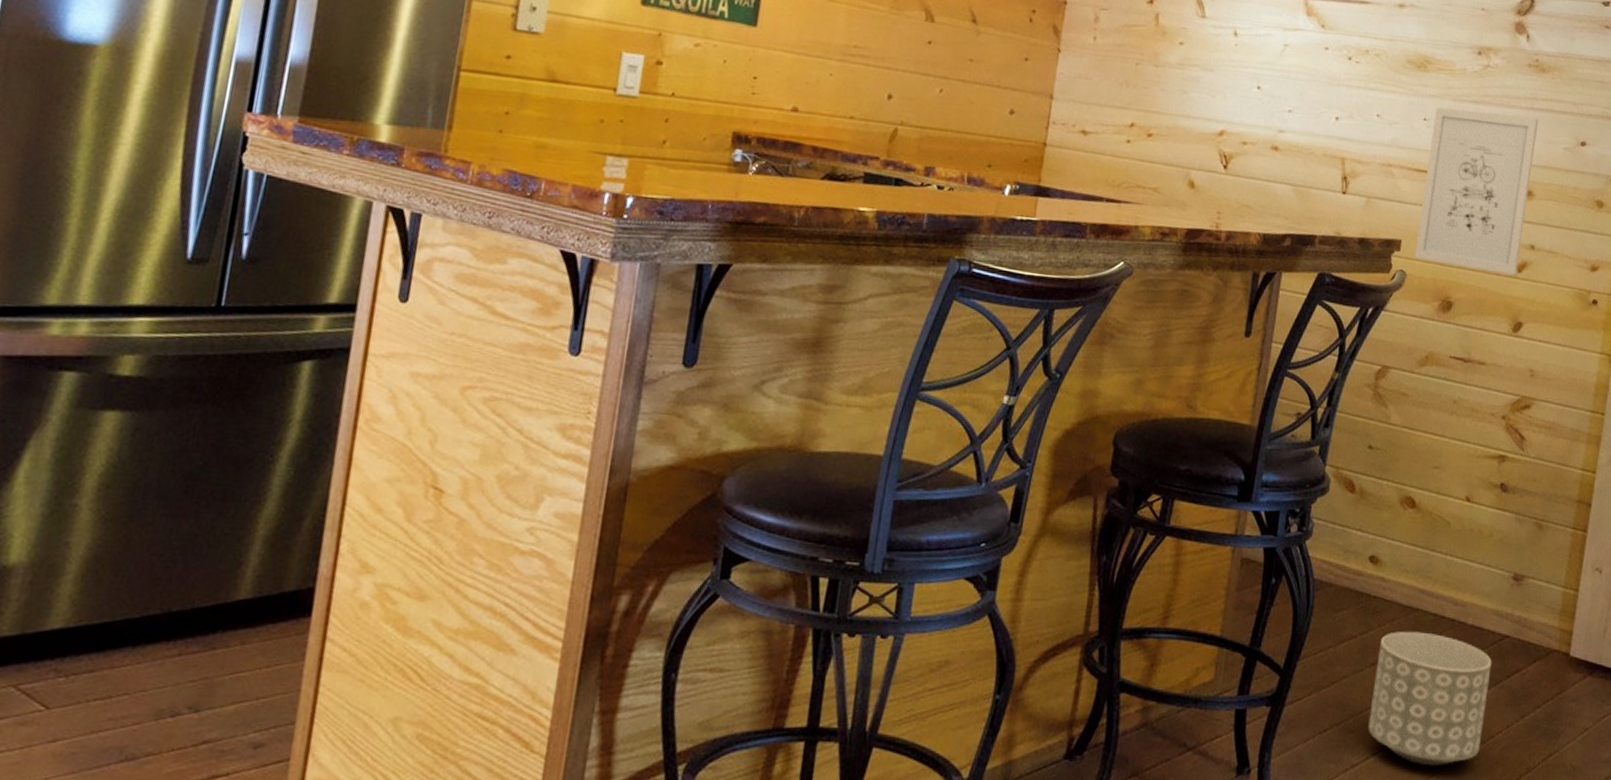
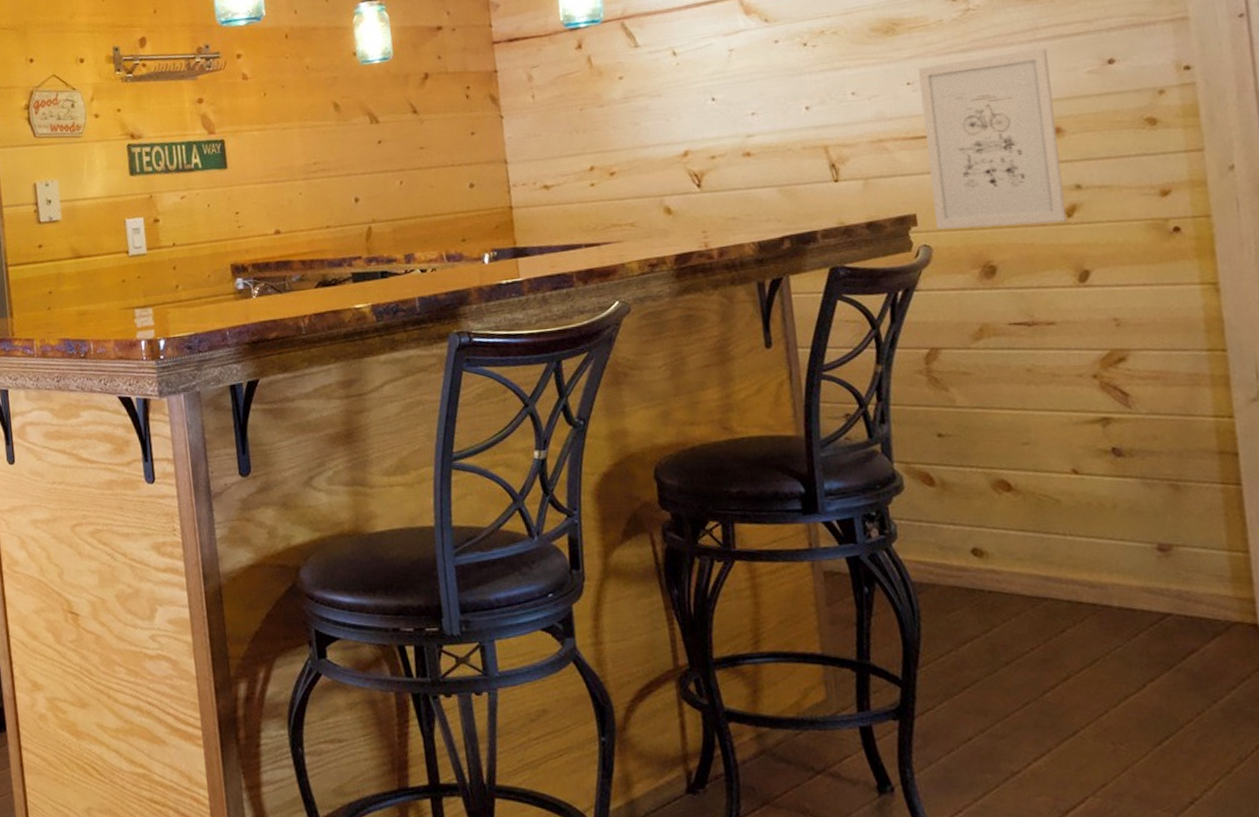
planter: present [1368,631,1492,767] -> none [1009,622,1169,767]

